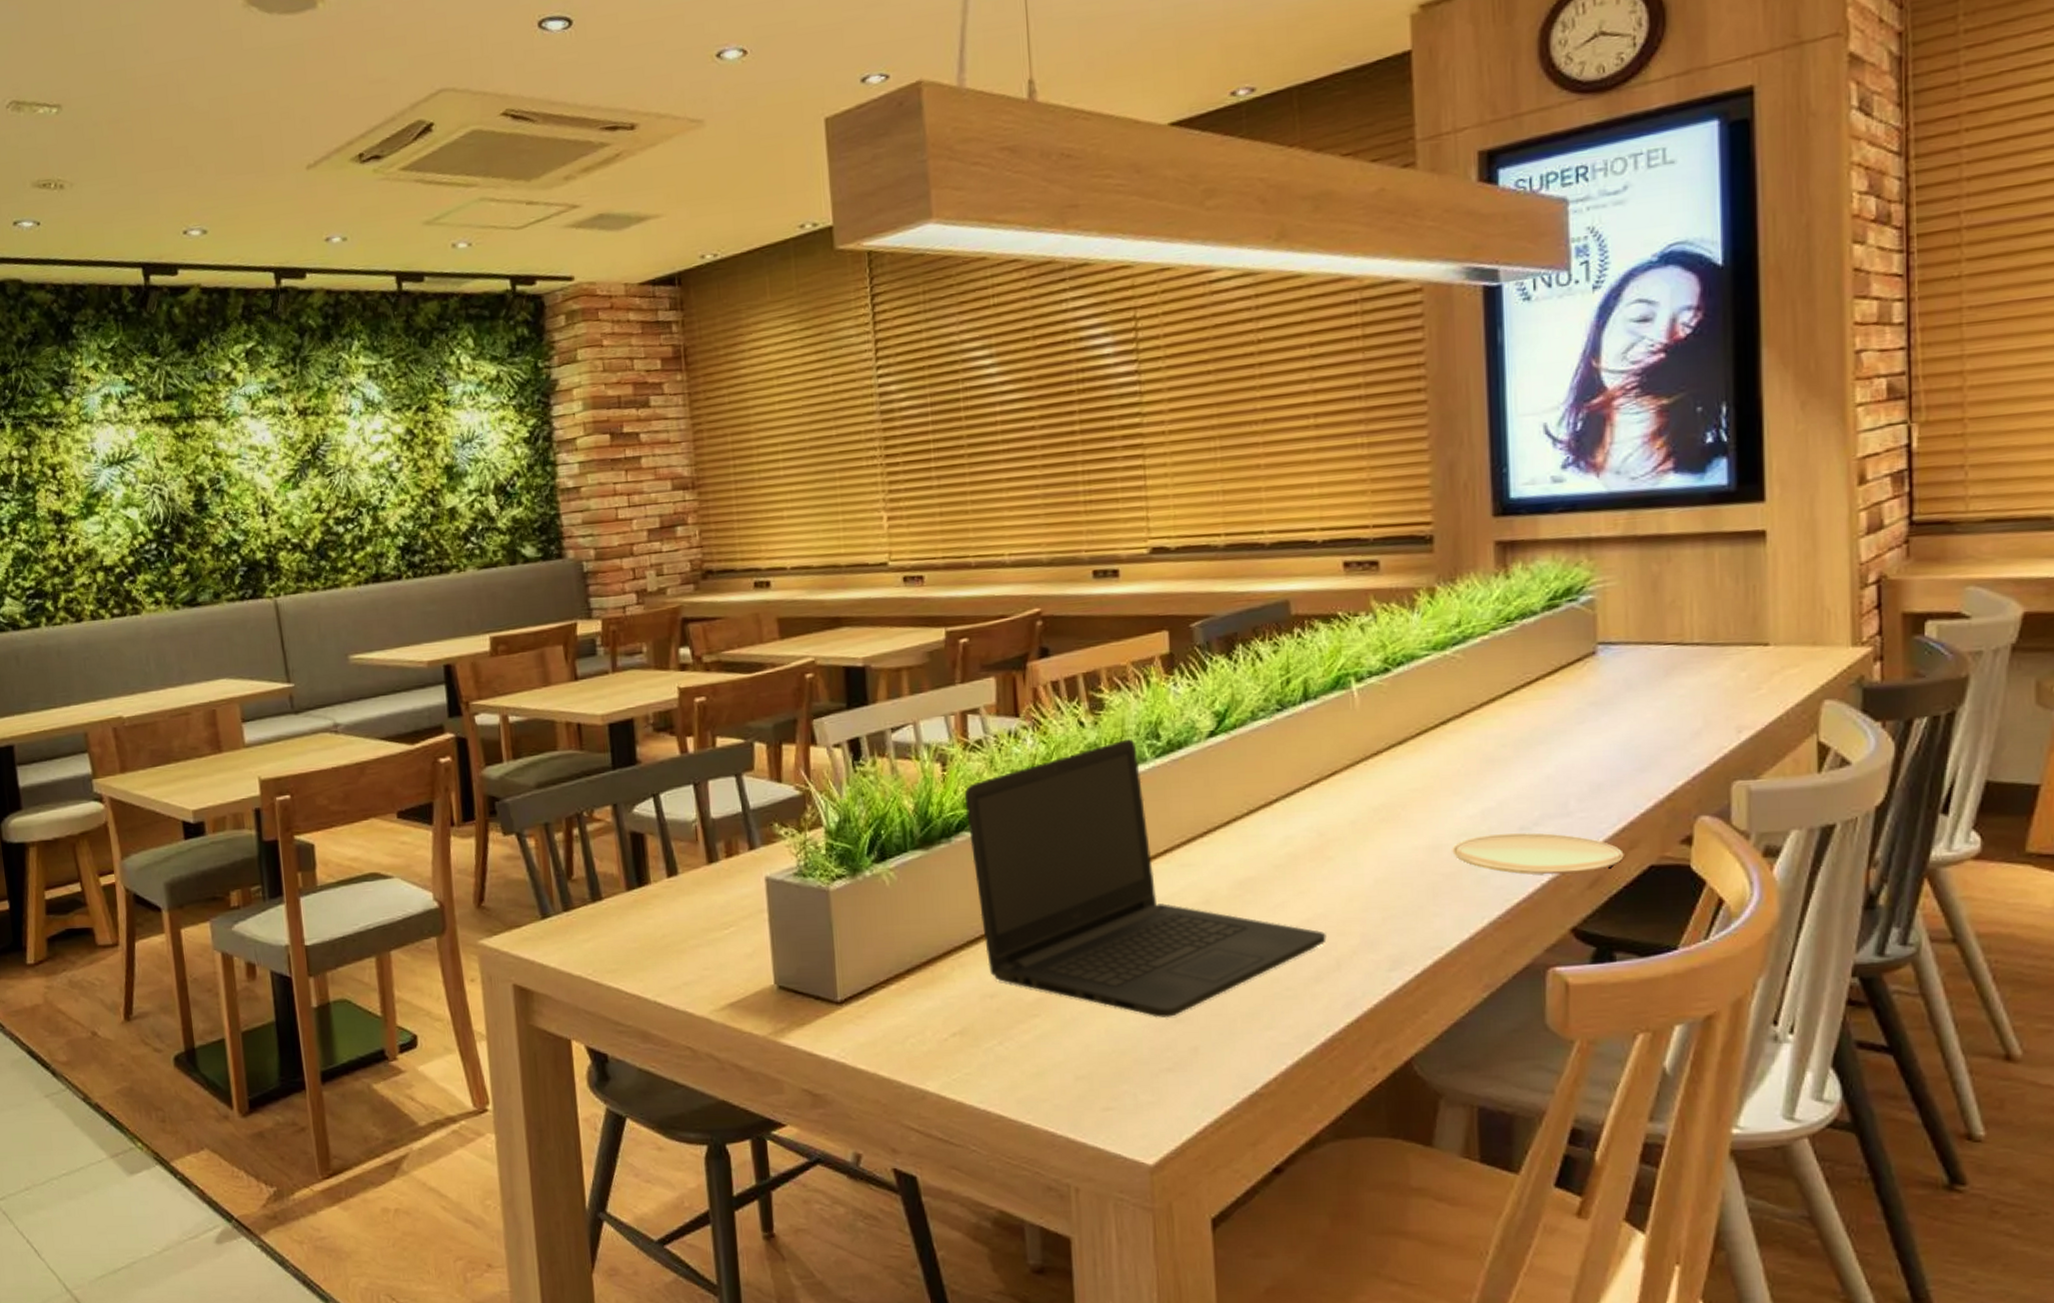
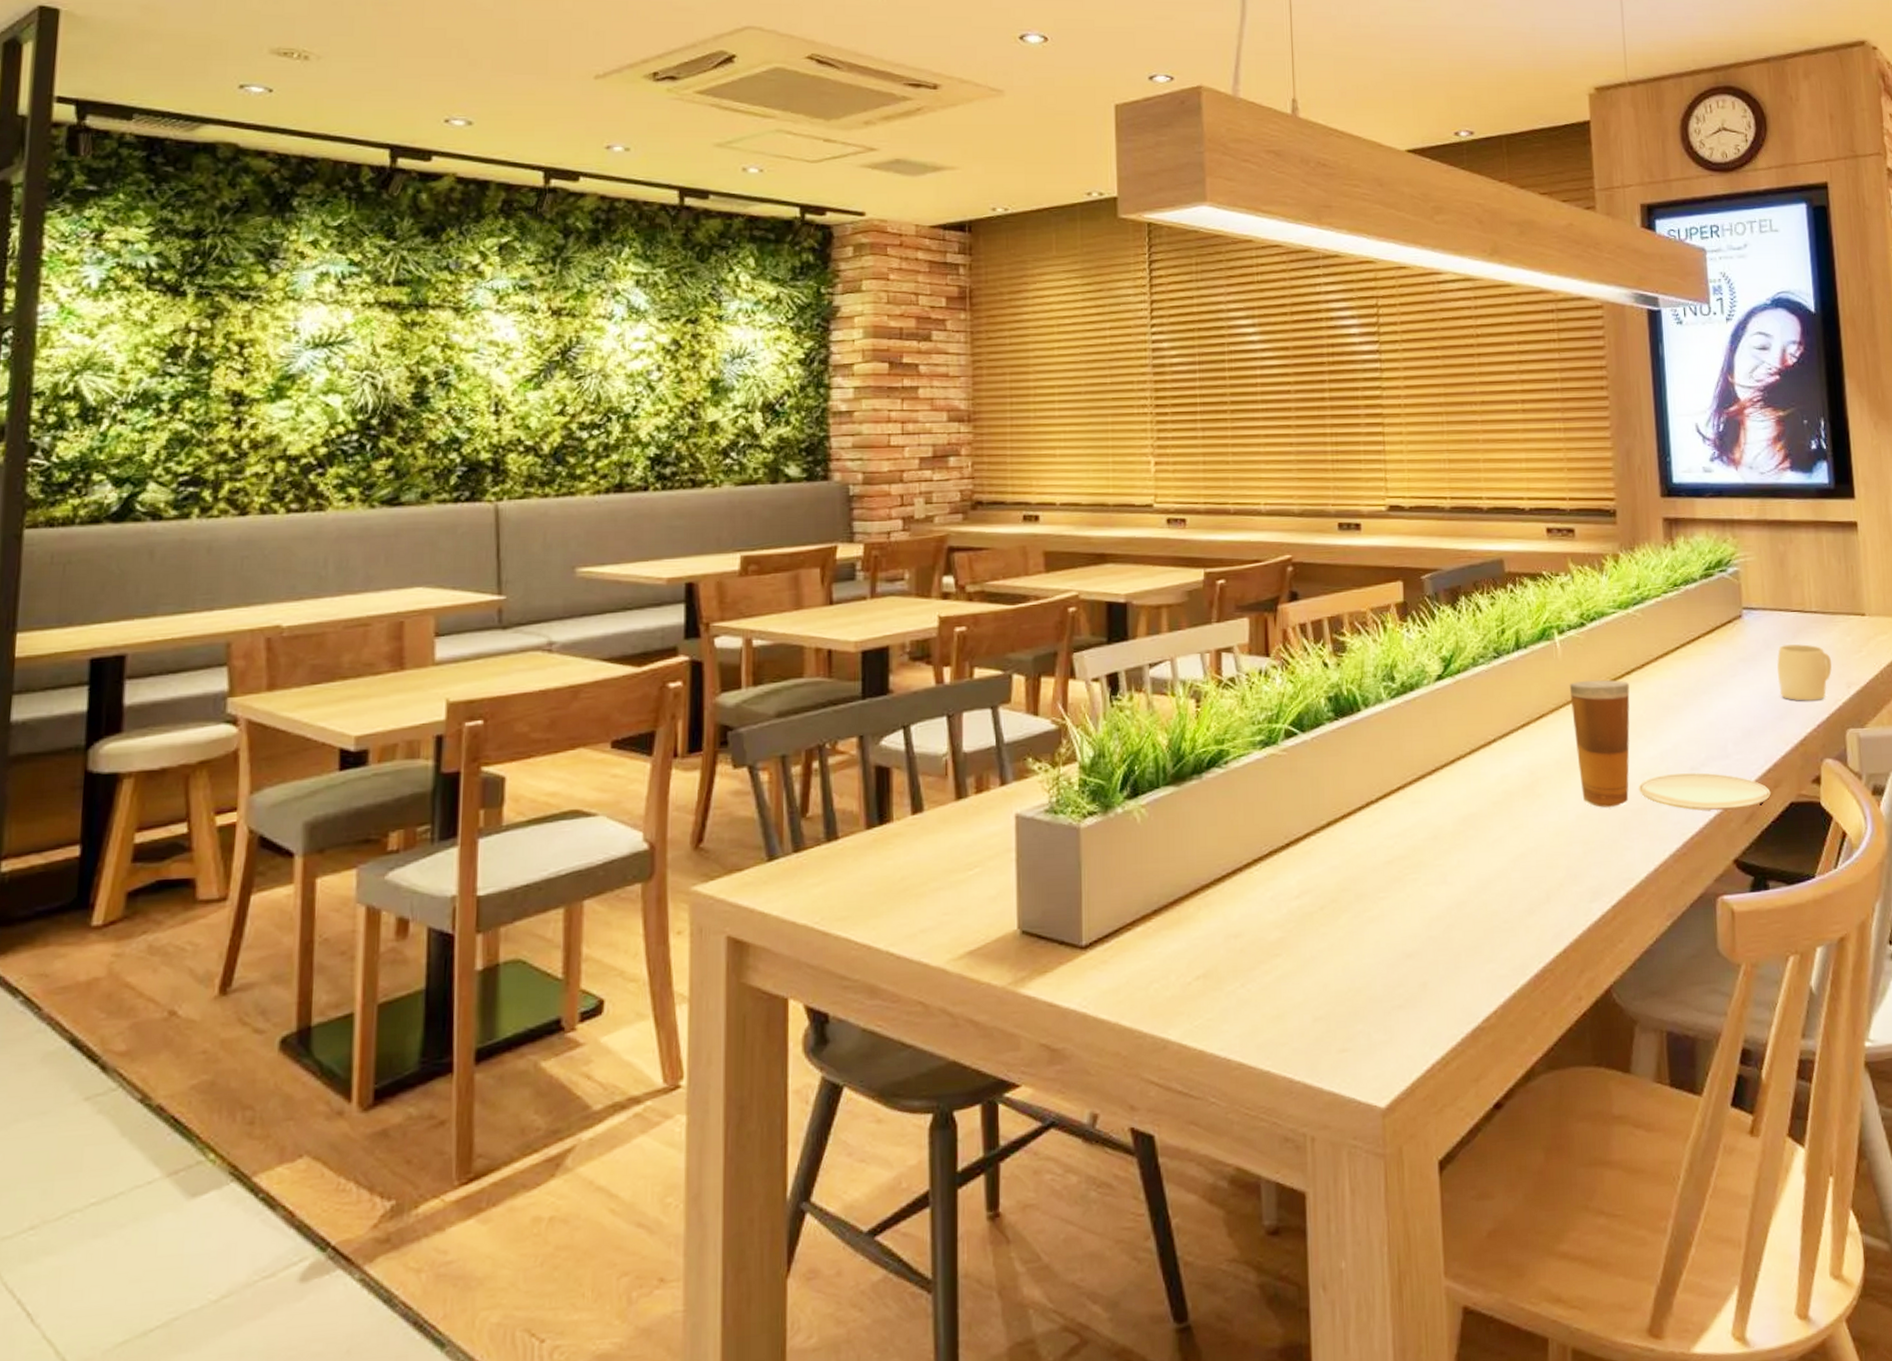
laptop: present [964,739,1327,1018] -> none [1216,680,1538,954]
beverage cup: none [1368,731,1445,871] -> present [1569,679,1630,808]
mug: none [1640,683,1717,750] -> present [1777,644,1832,701]

